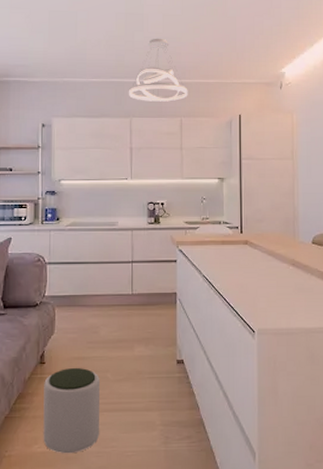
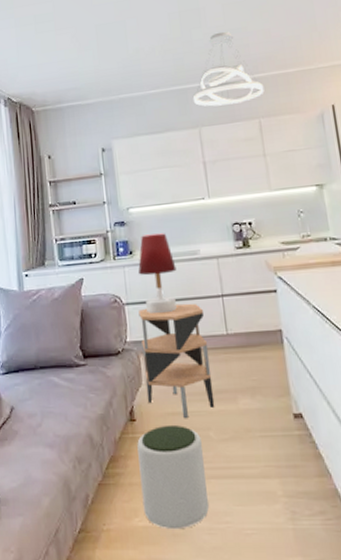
side table: none [57,266,115,363] -> present [138,303,215,419]
table lamp: none [63,205,96,274] -> present [138,233,177,314]

